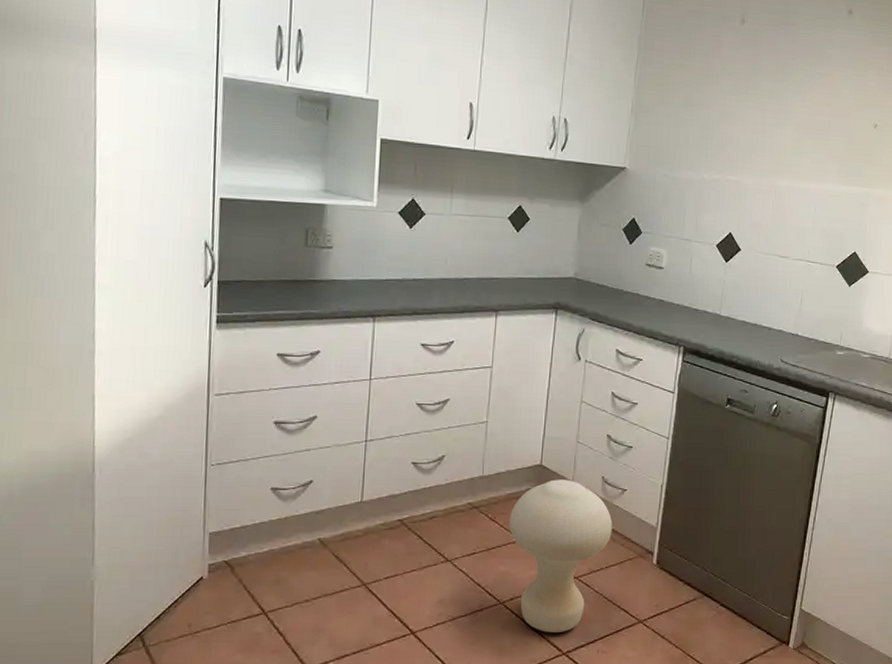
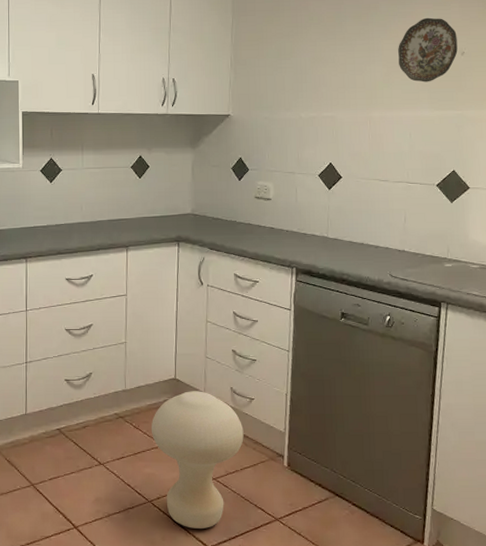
decorative plate: none [810,82,872,154] -> present [398,17,458,82]

